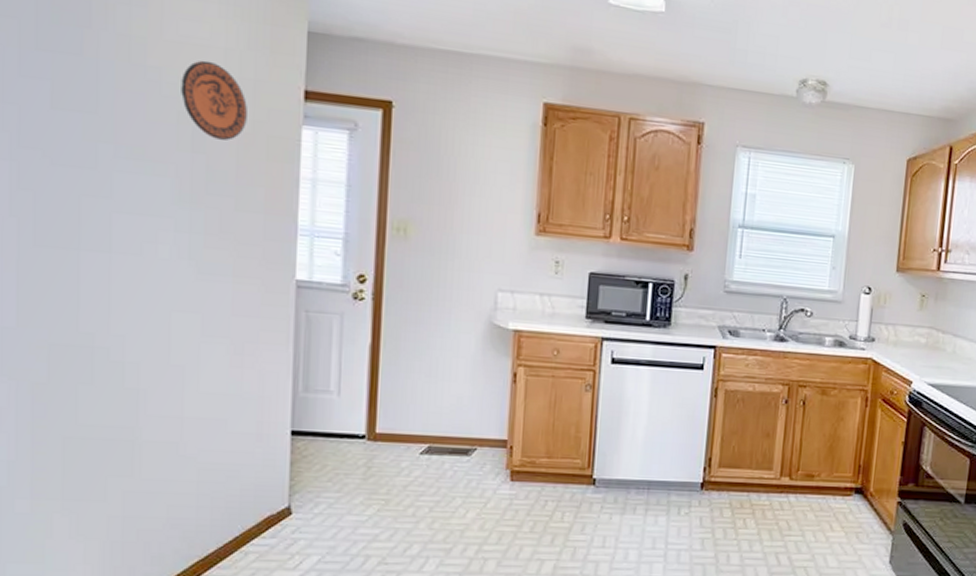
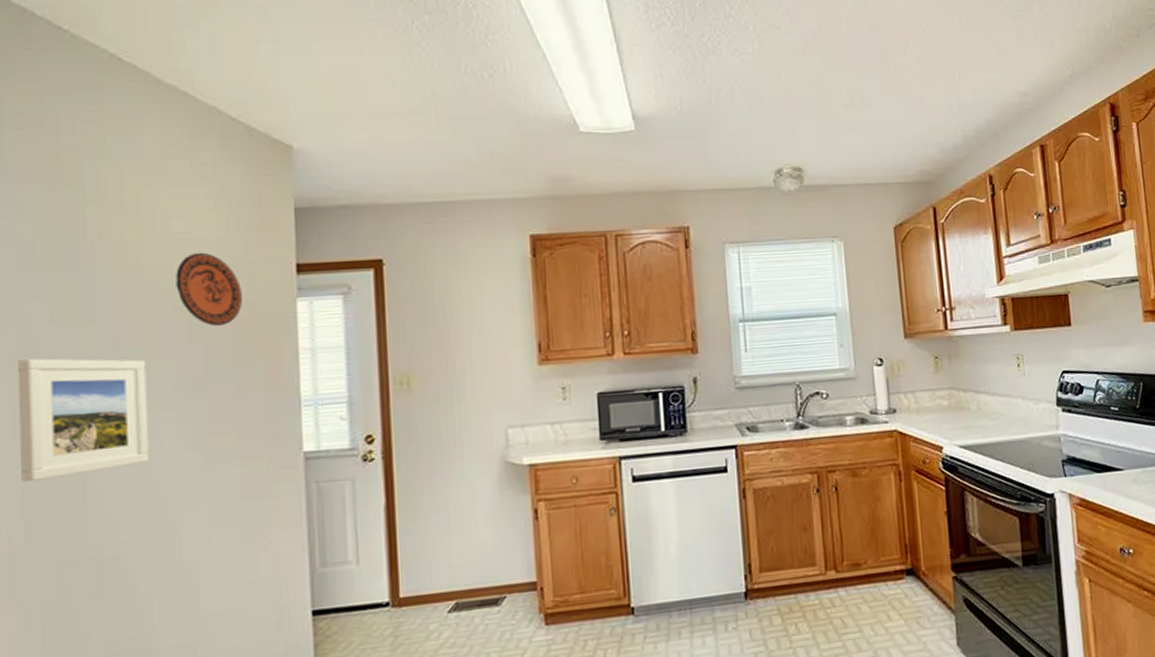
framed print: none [16,139,146,264] -> present [18,358,150,482]

